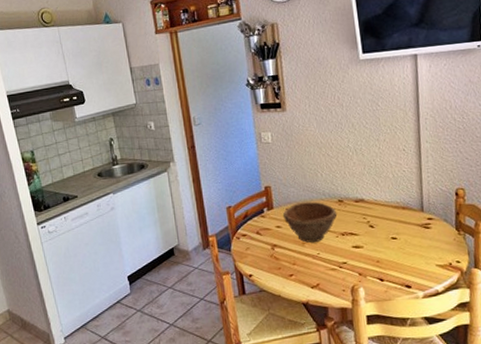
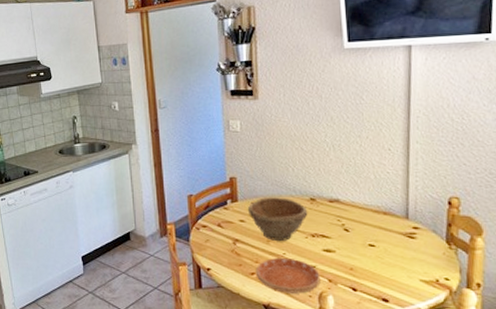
saucer: none [294,257,352,290] -> present [256,257,321,294]

